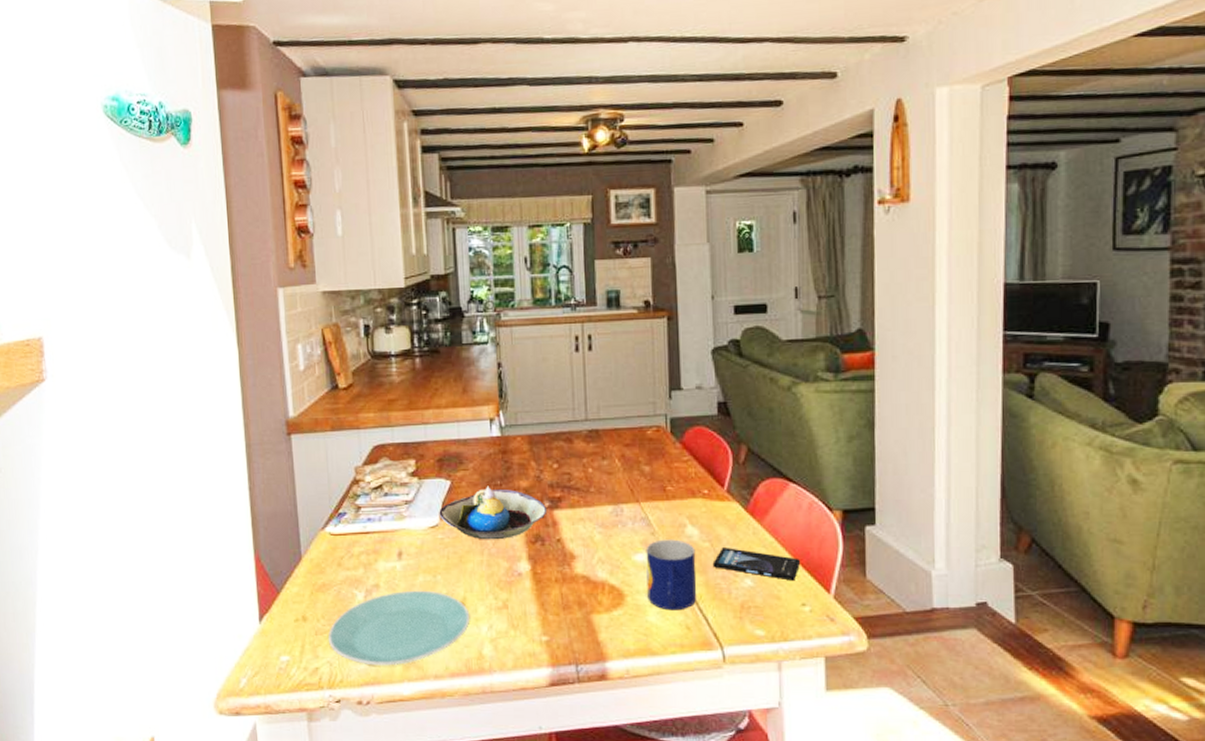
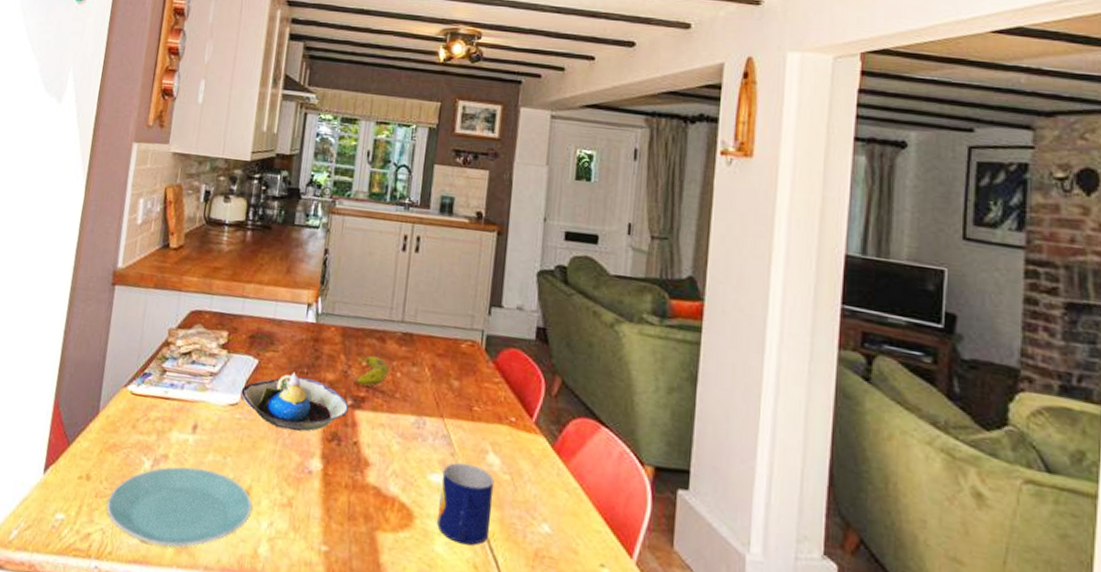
fruit: none [548,457,580,486] -> present [355,356,389,386]
smartphone: present [712,548,801,581] -> none [510,484,605,536]

